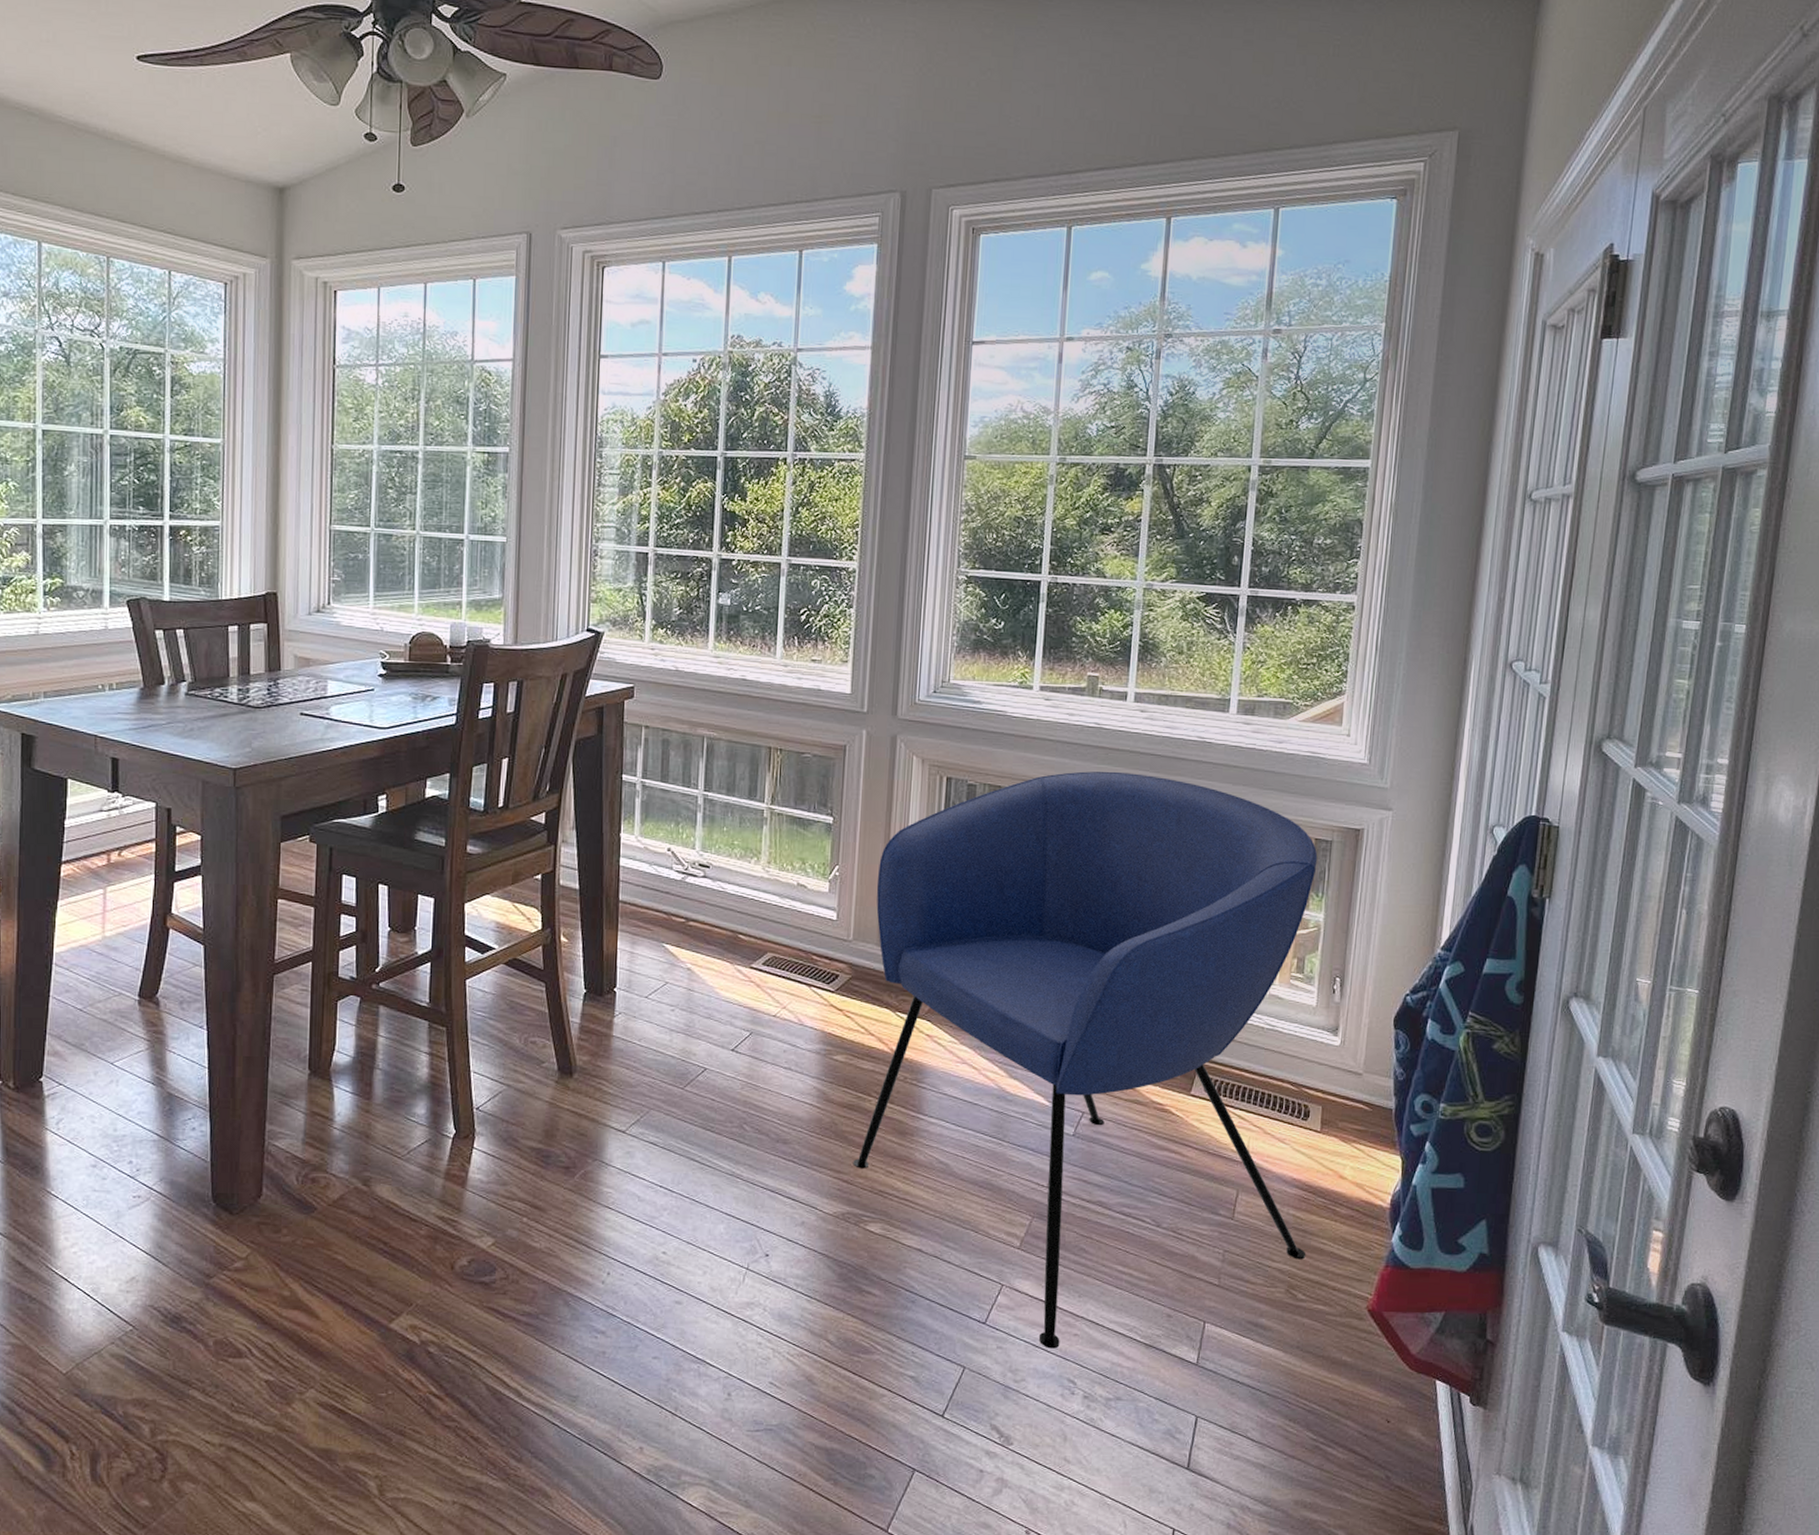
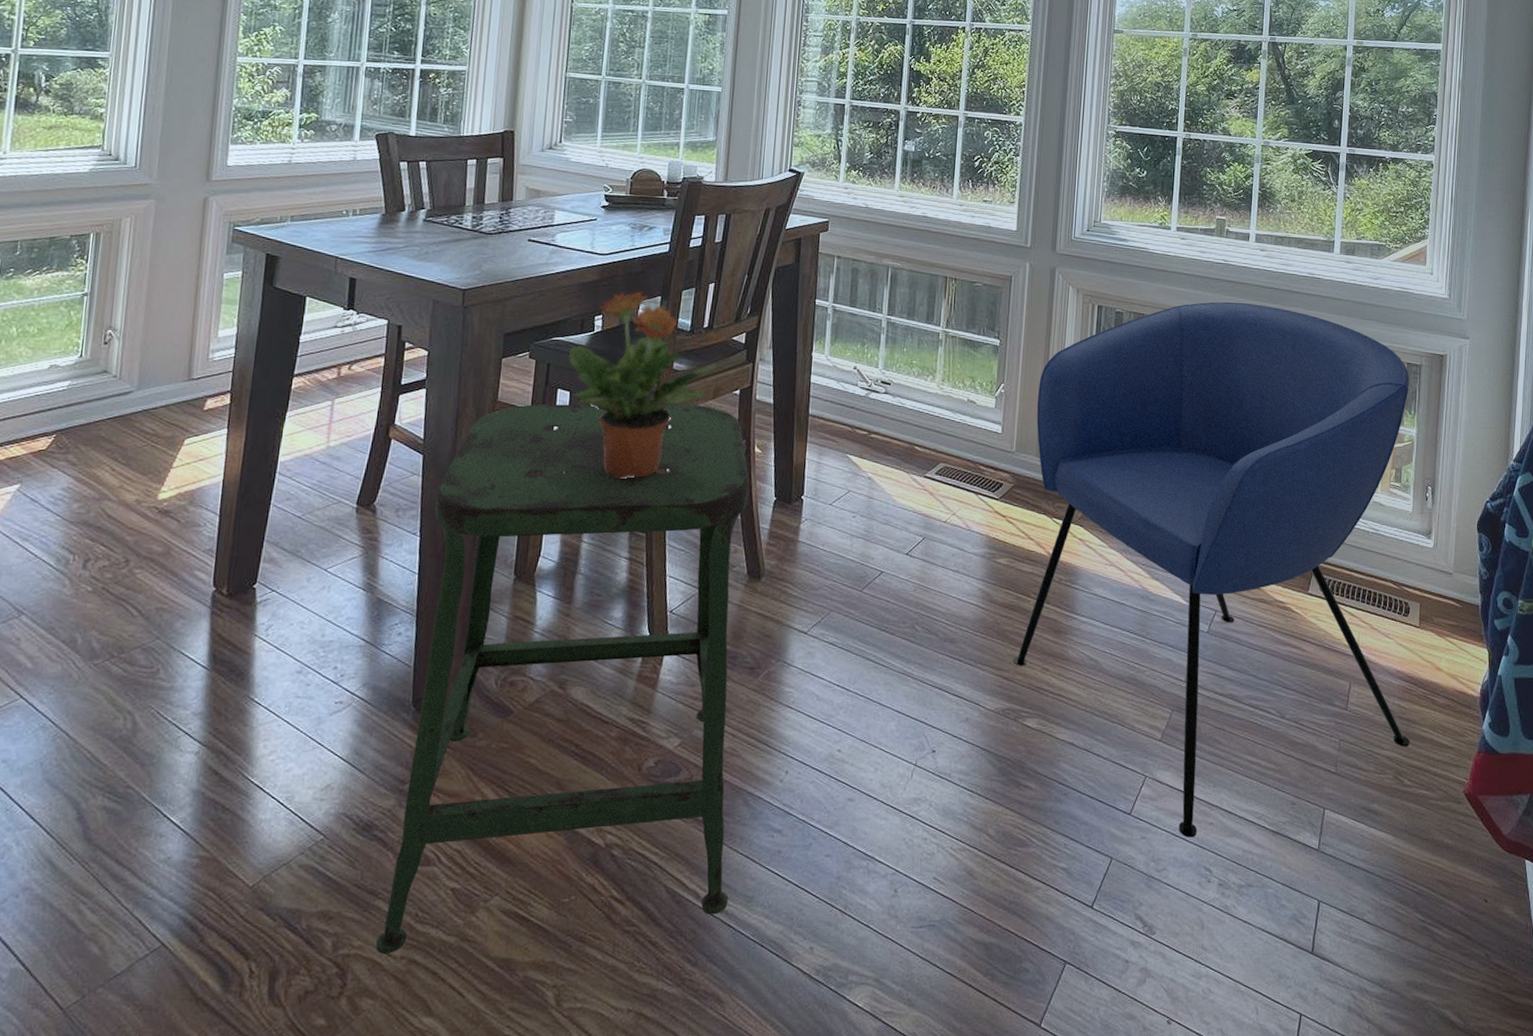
stool: none [194,890,557,1441] -> present [376,403,750,954]
potted plant: none [353,768,516,971] -> present [569,291,718,480]

